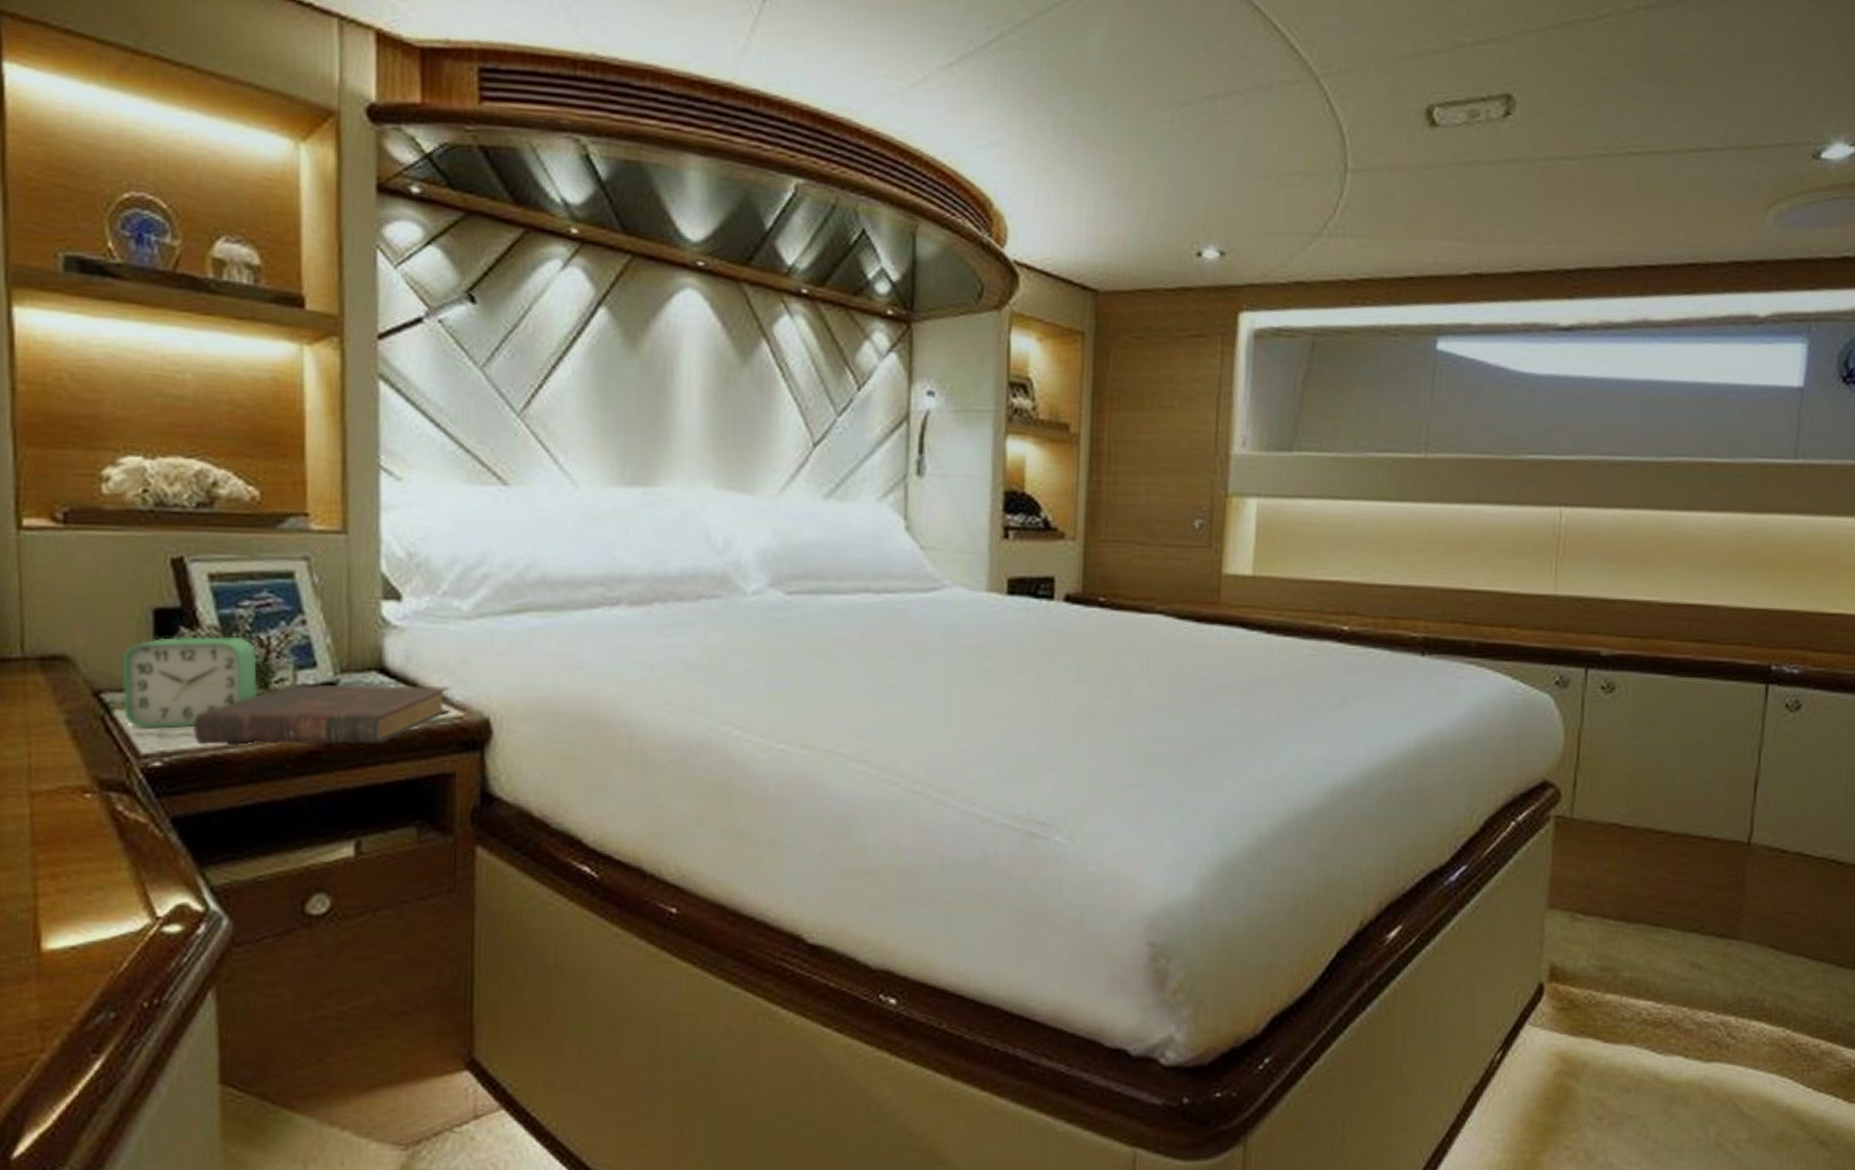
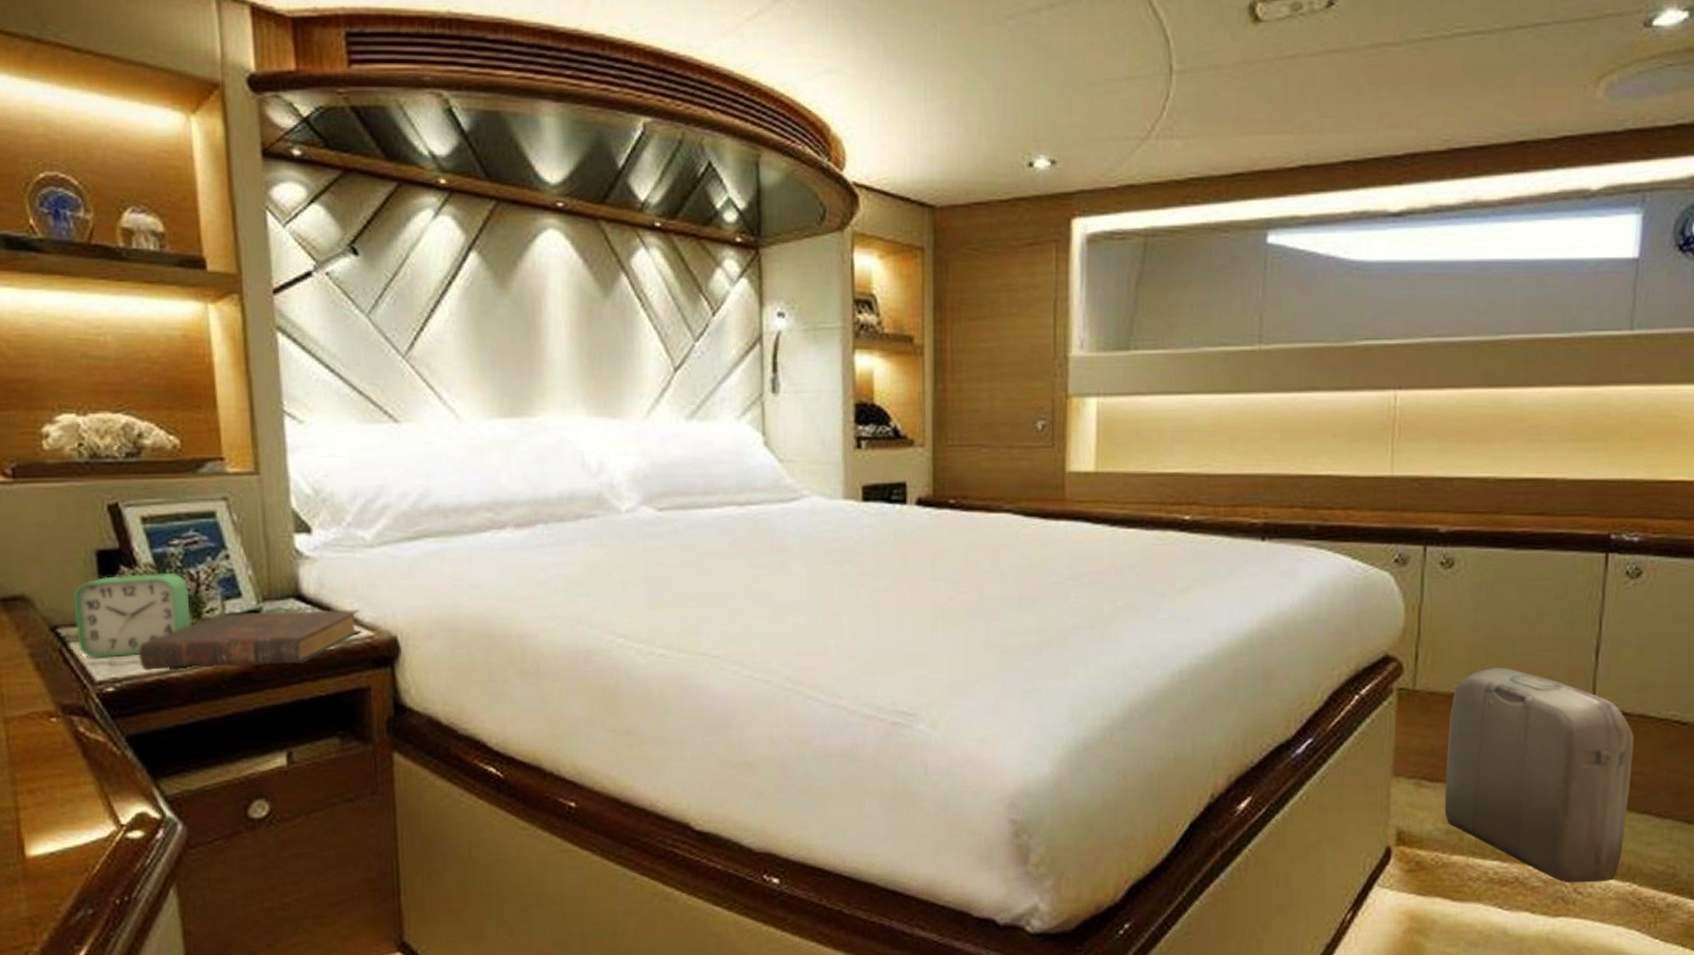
suitcase: none [1599,797,1791,1027] -> present [1444,666,1634,883]

